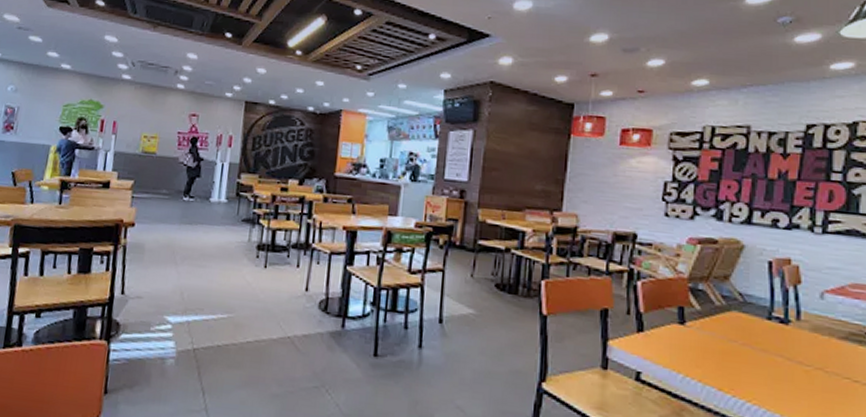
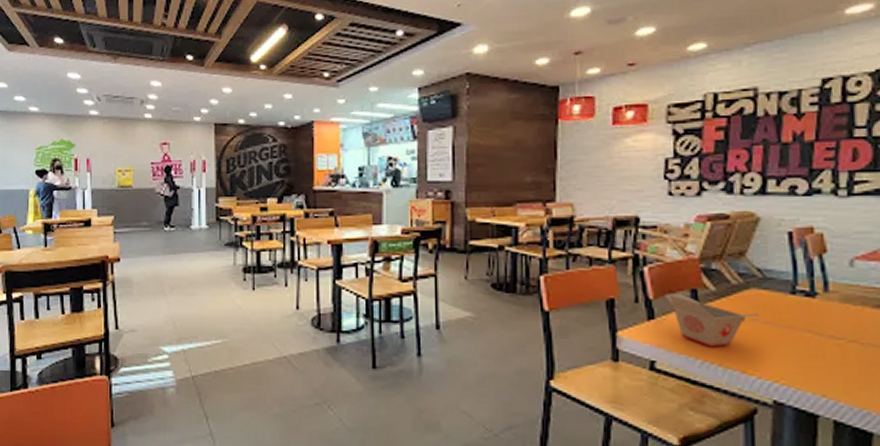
takeout container: none [655,308,738,365] -> present [665,293,760,348]

